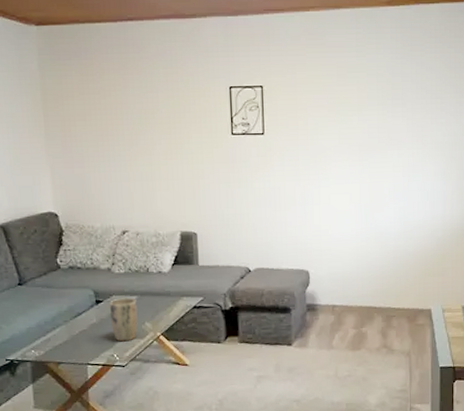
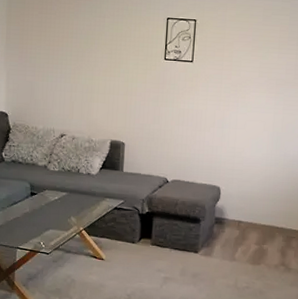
plant pot: present [109,297,138,342] -> none [41,193,66,232]

